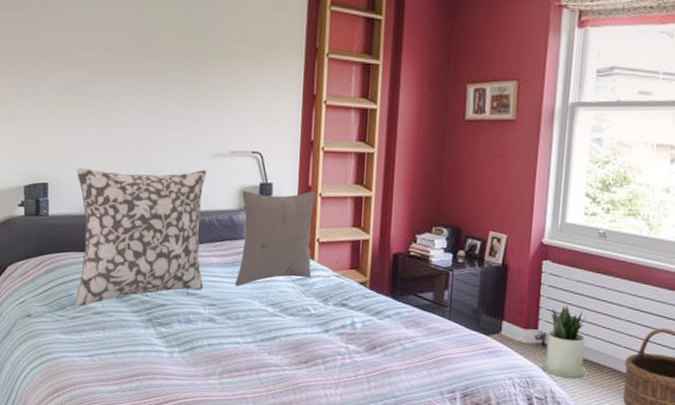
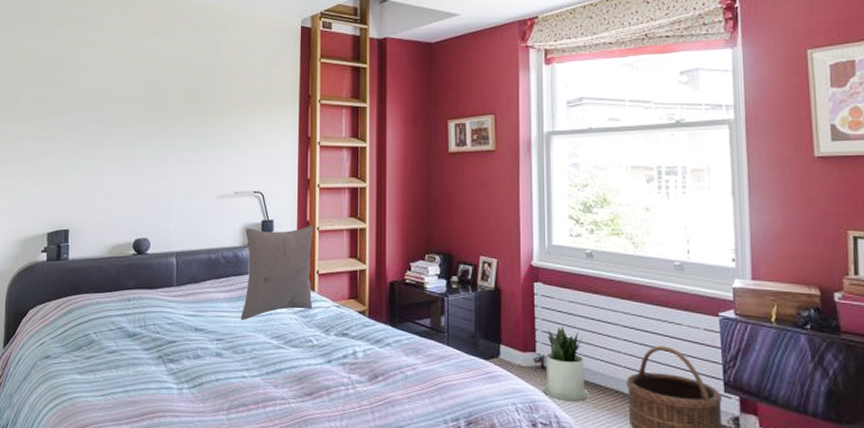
pillow: present [74,167,207,307] -> none [90,210,213,347]

